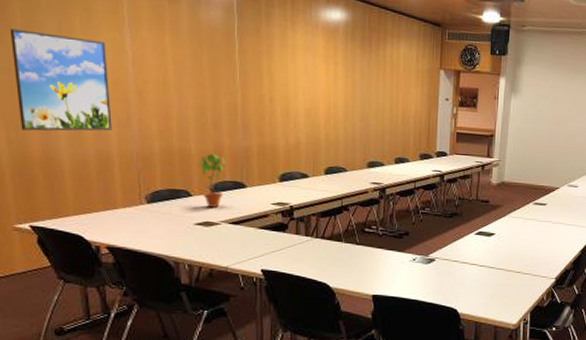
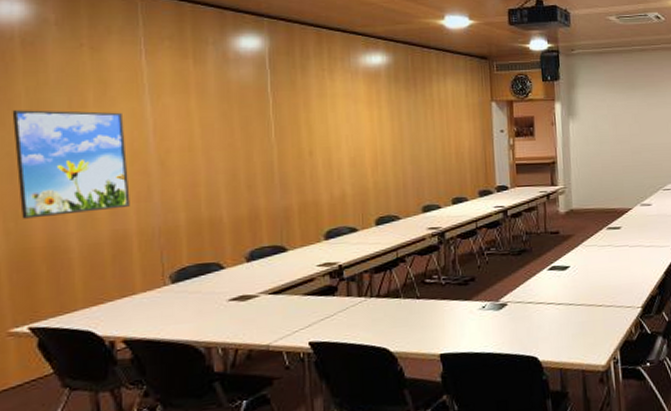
potted plant: present [199,154,224,207] -> none [232,219,262,278]

